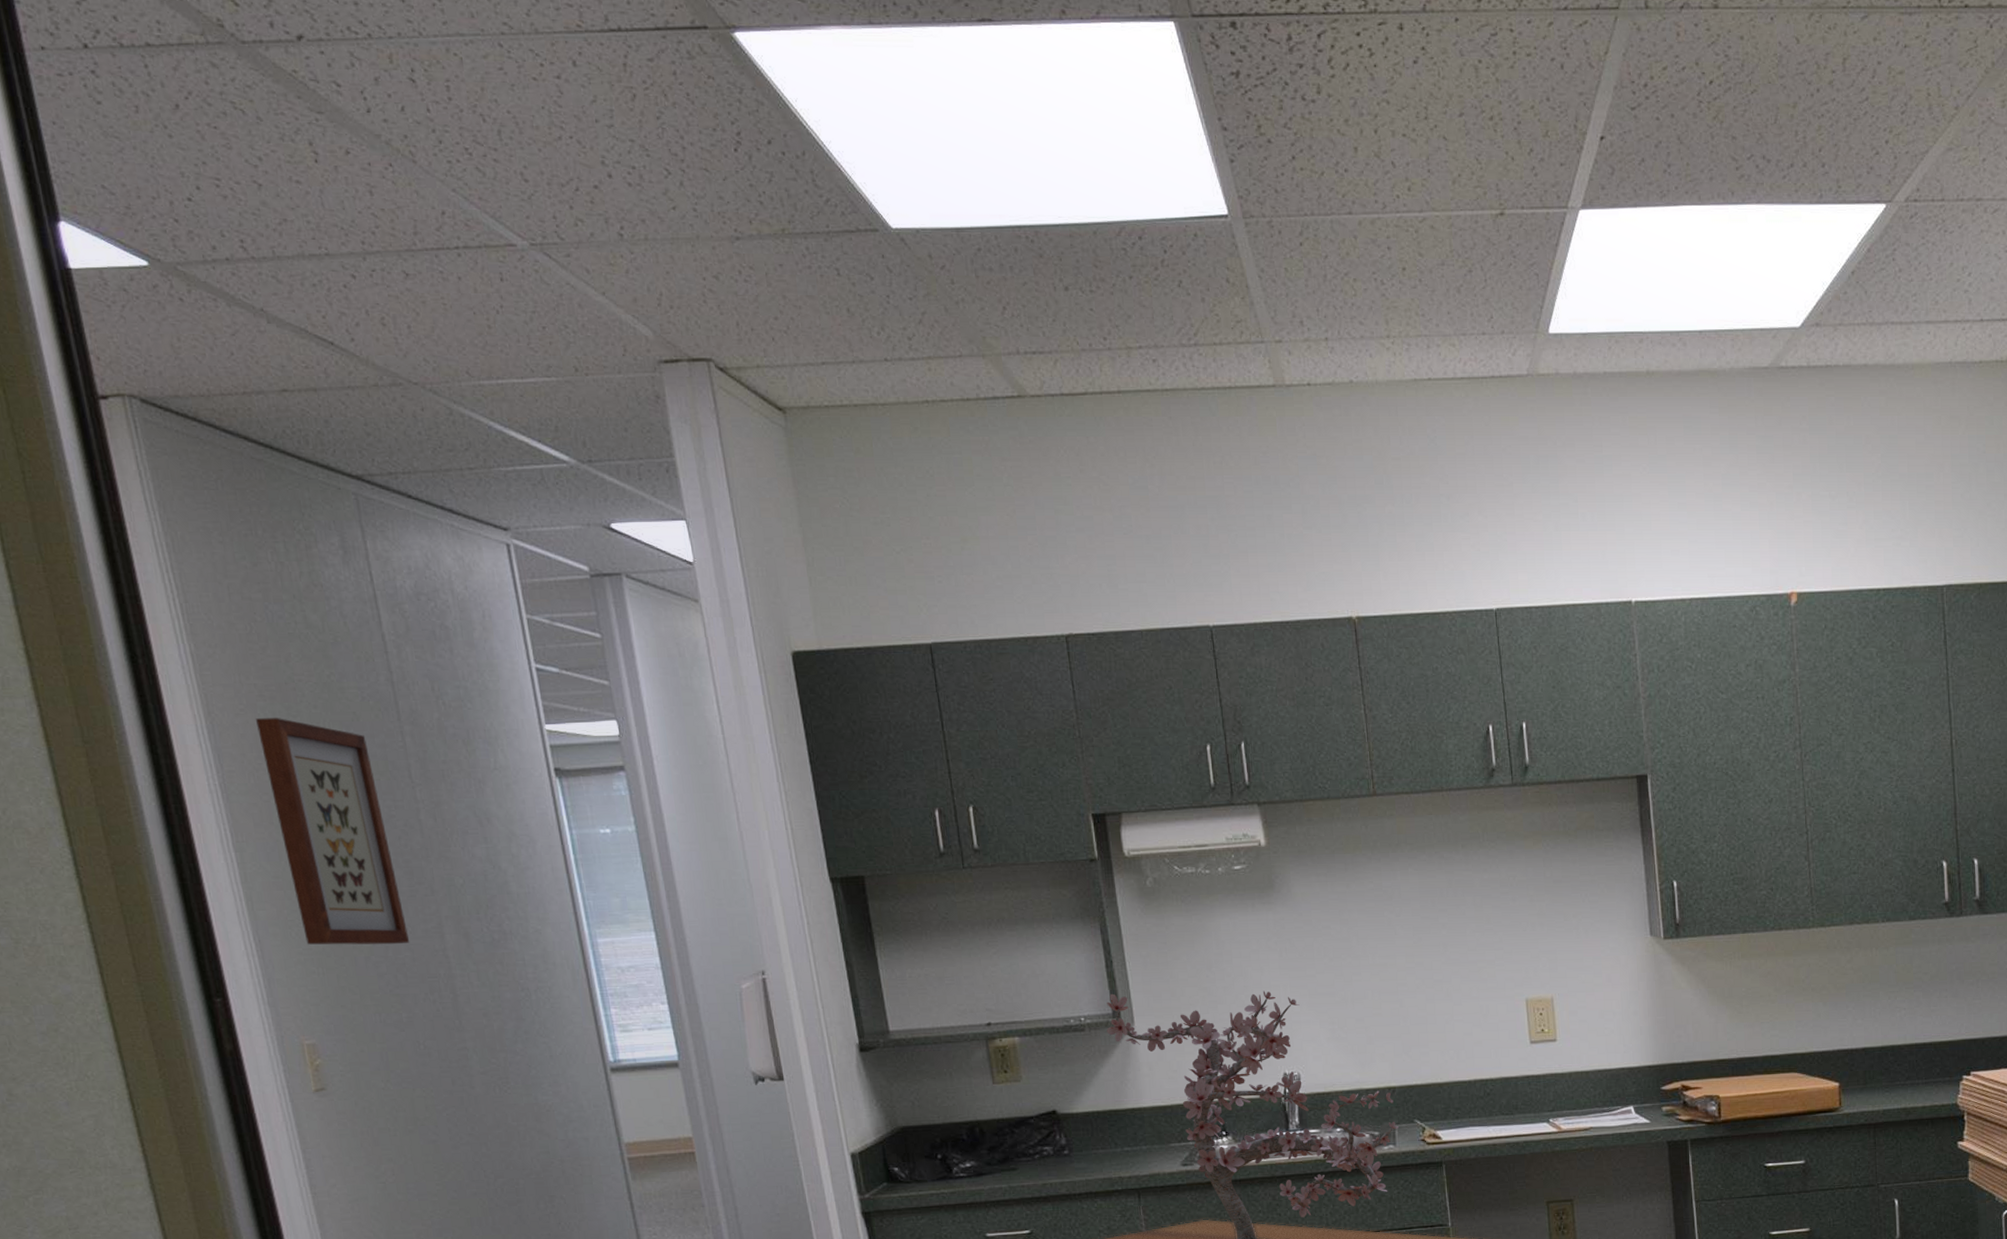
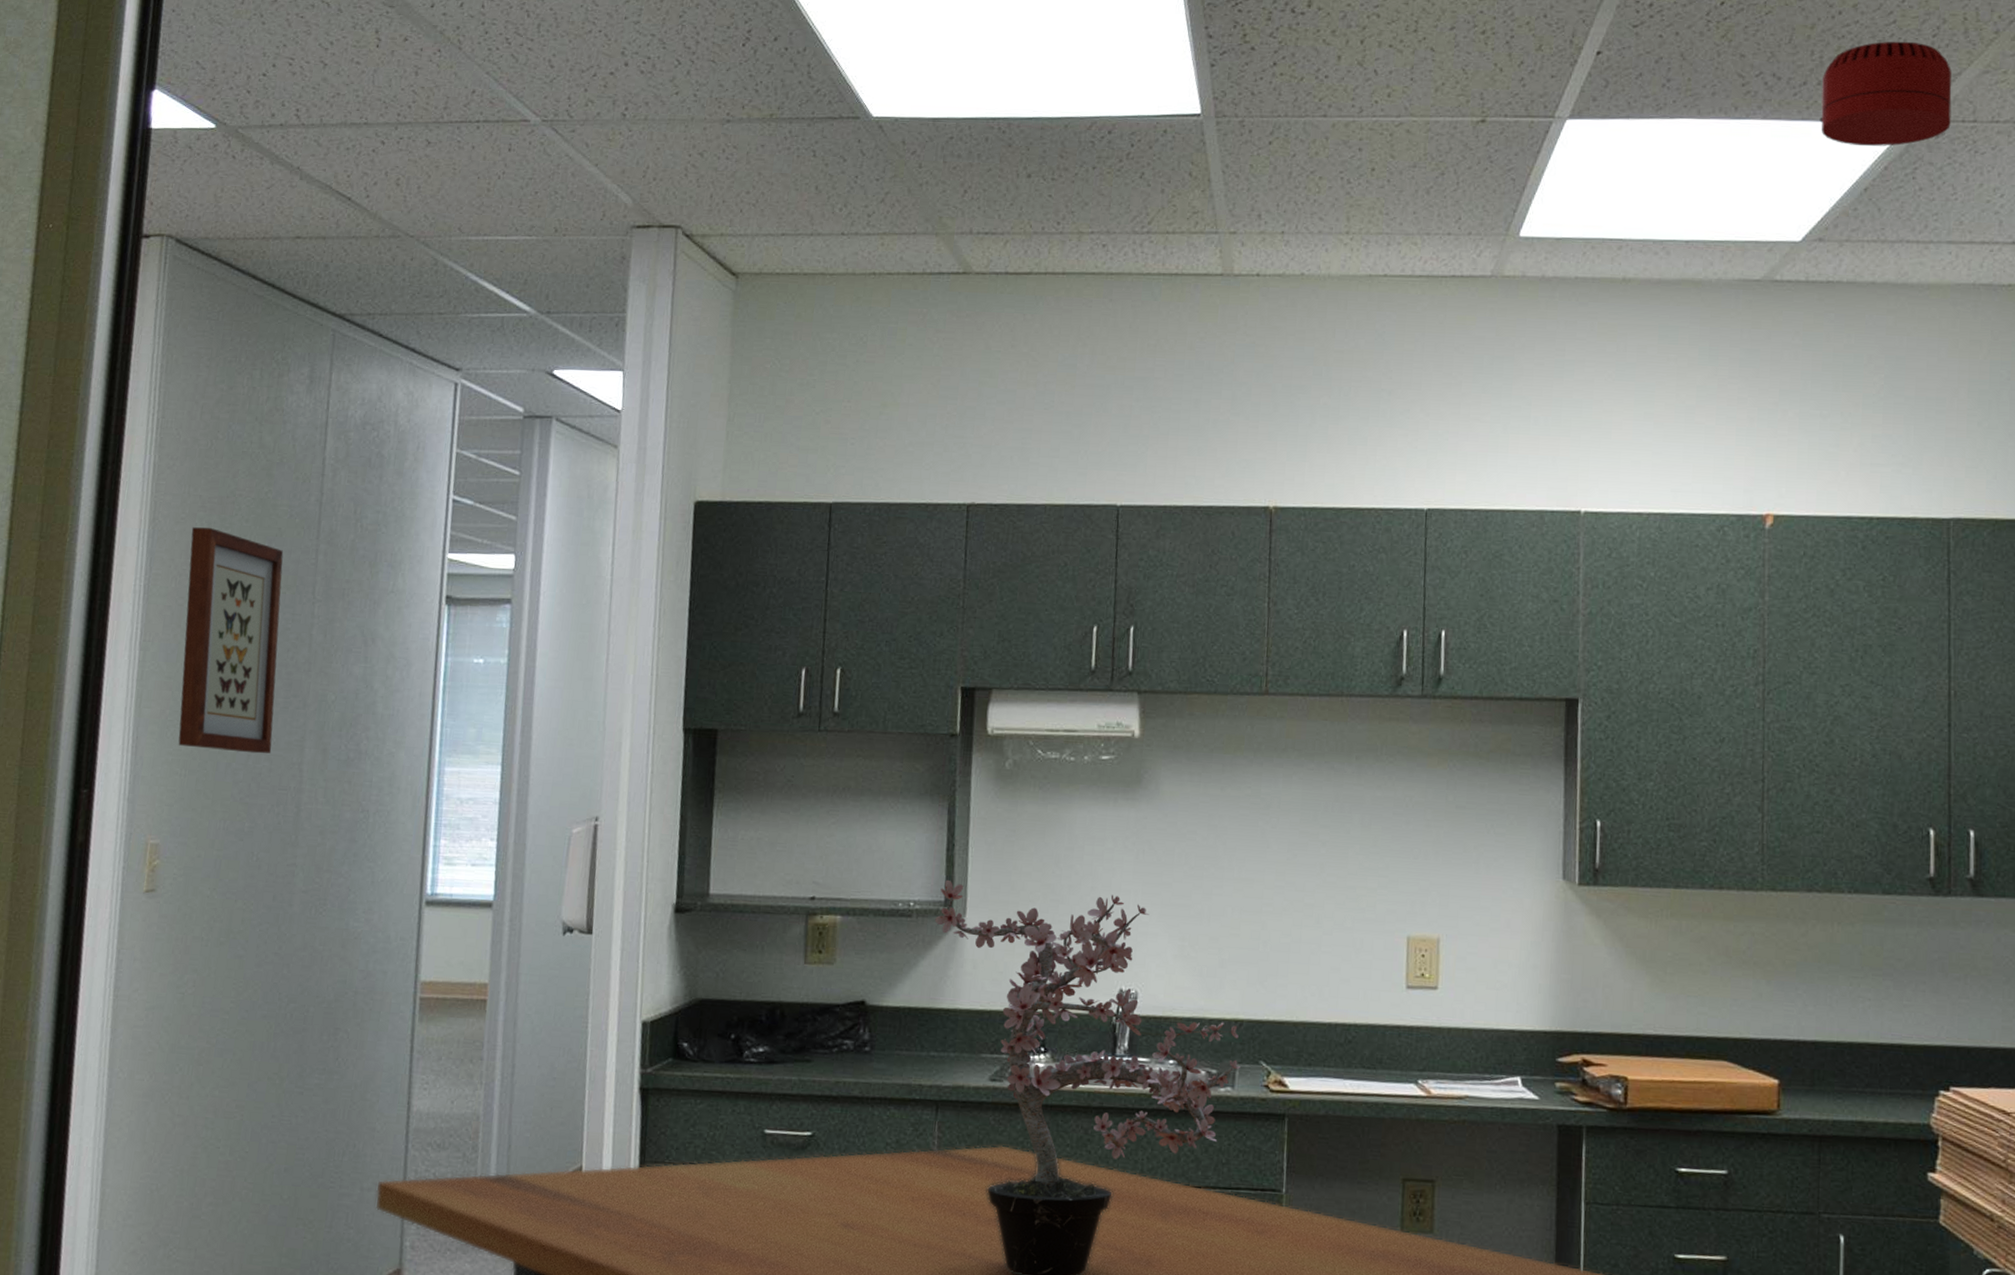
smoke detector: none [1807,119,1922,228] -> present [1819,41,1952,146]

